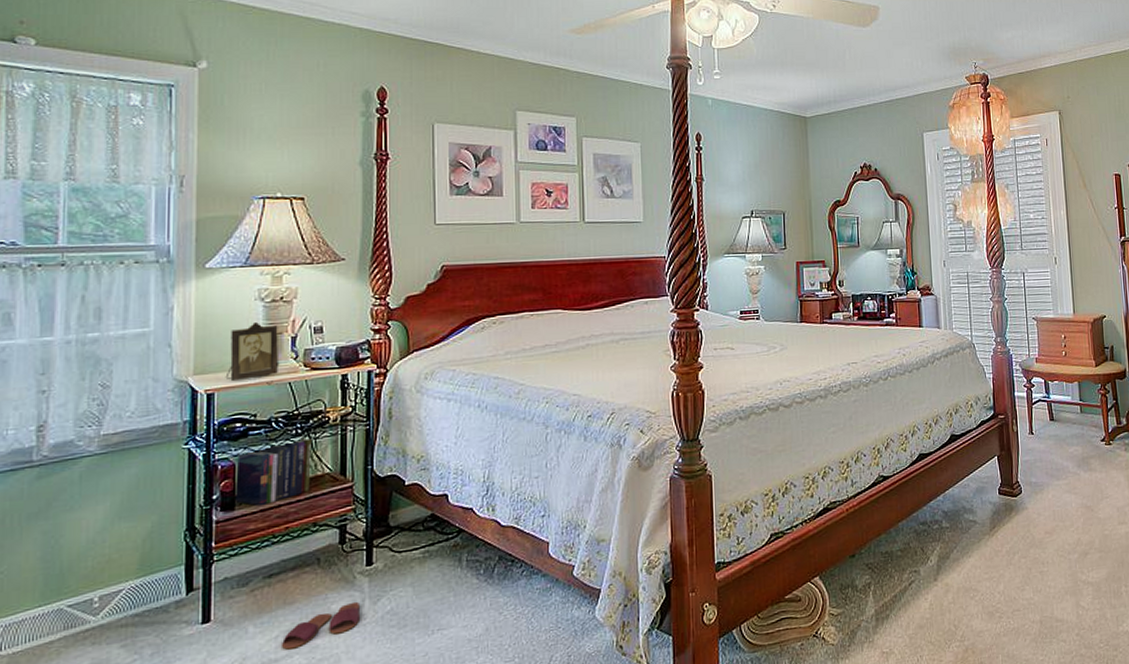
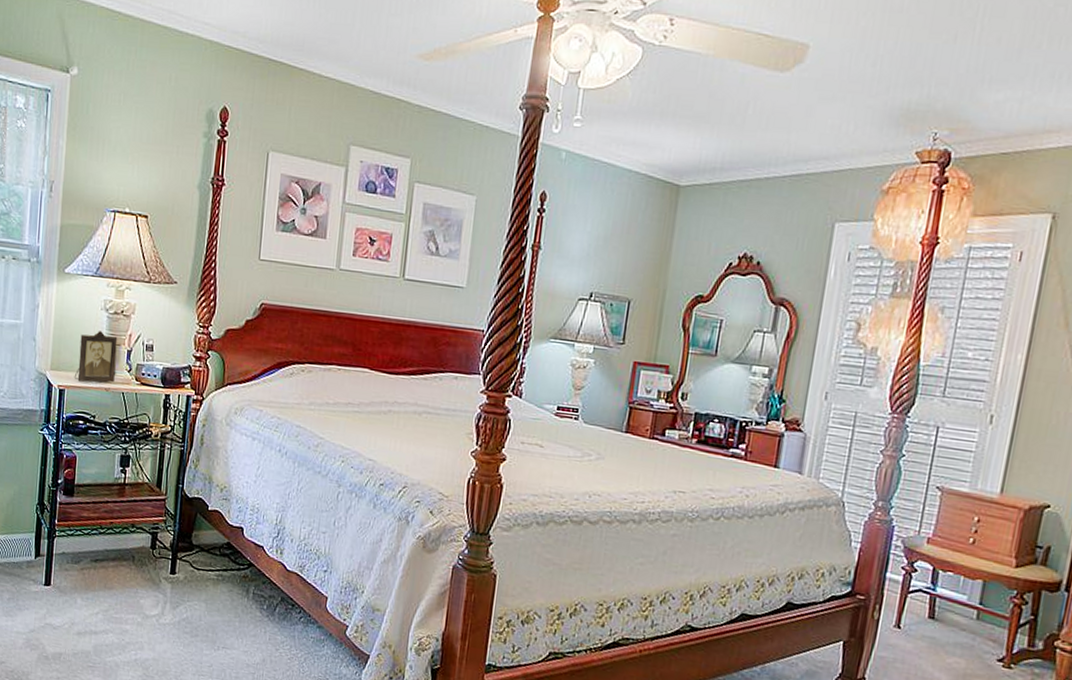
books: present [235,436,311,507] -> none [74,444,136,499]
slippers: present [282,601,361,650] -> none [101,602,162,628]

